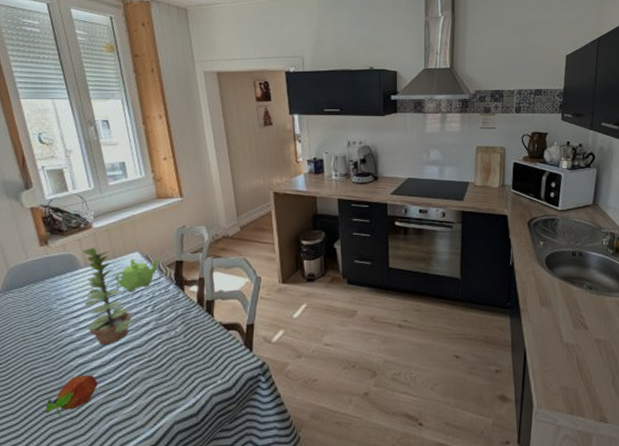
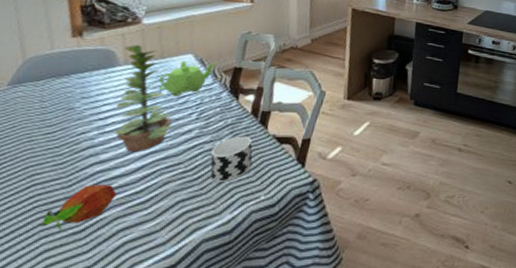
cup: none [169,325,205,370] -> present [210,136,253,183]

